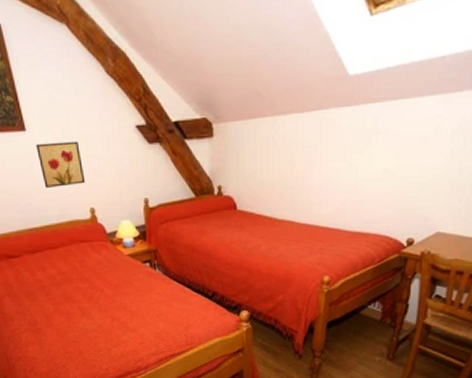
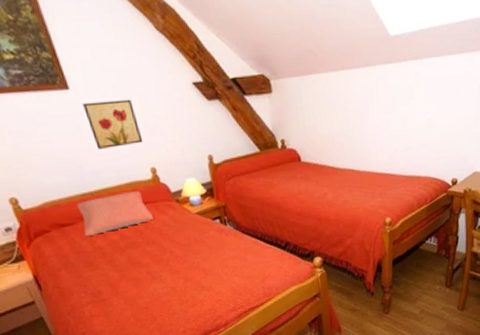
pillow: none [24,229,88,268] -> present [77,191,153,236]

